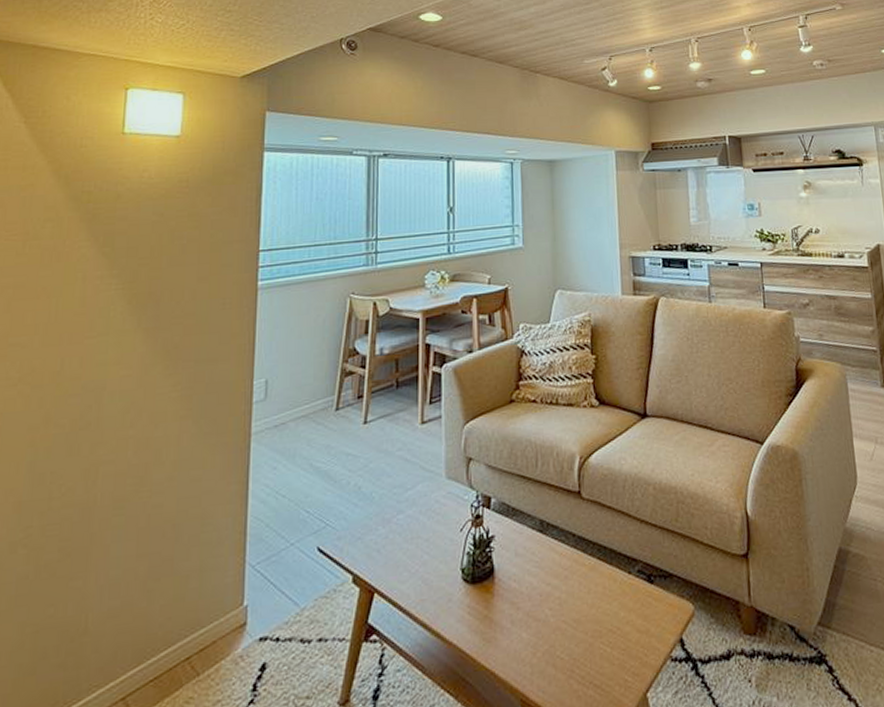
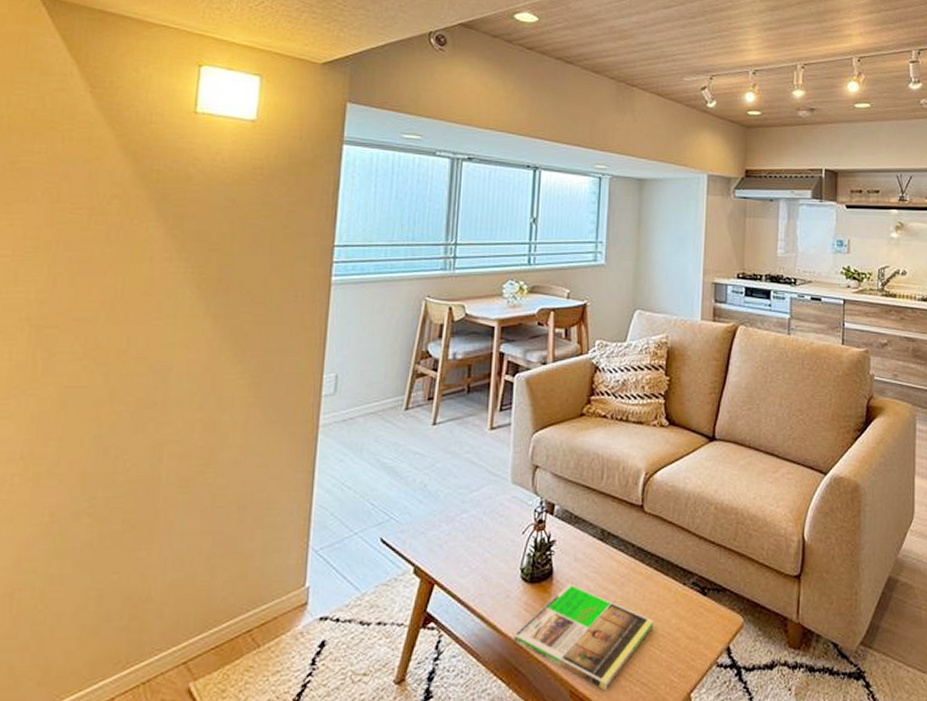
magazine: none [459,581,602,697] -> present [513,584,654,691]

